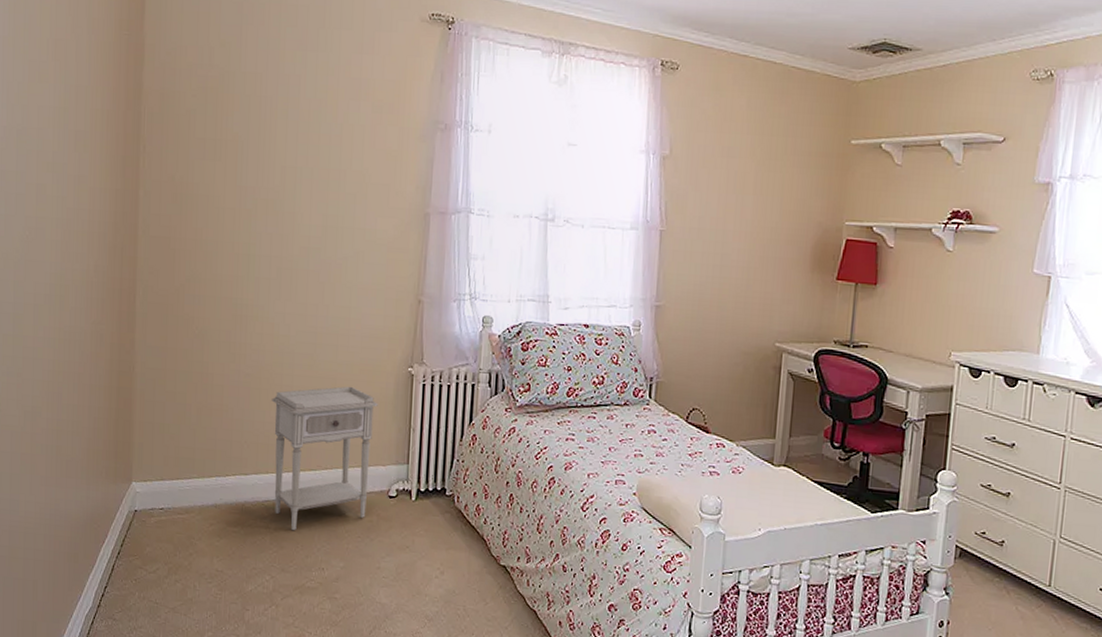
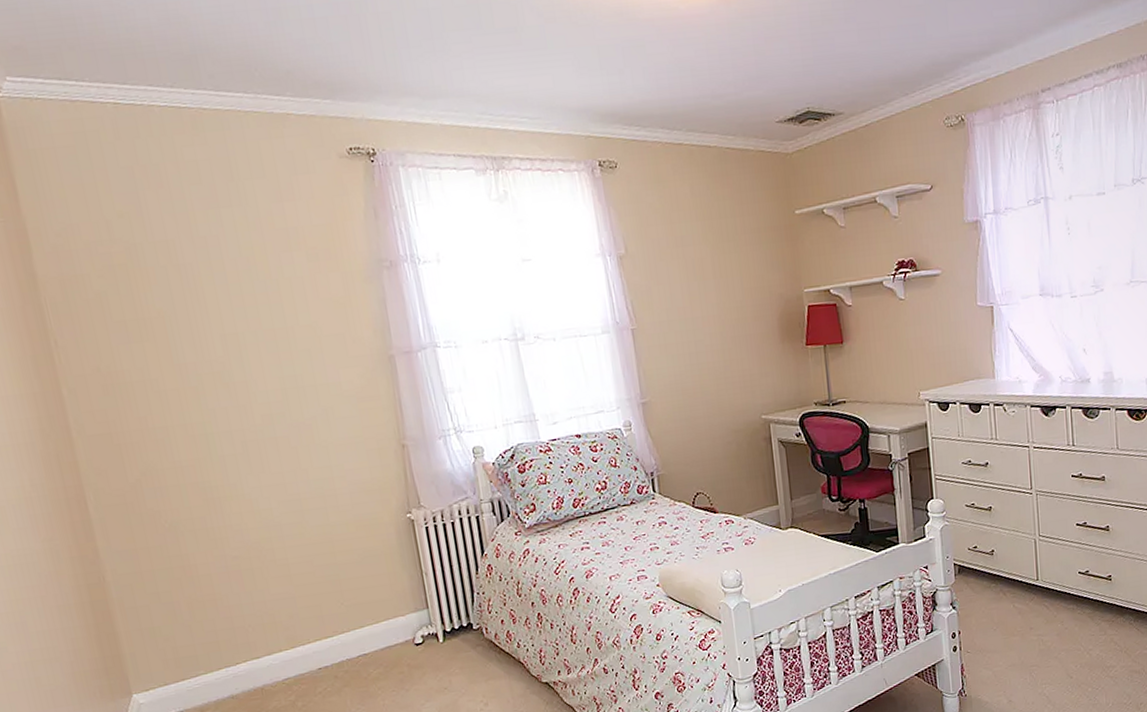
nightstand: present [271,386,378,531] -> none [267,545,396,702]

